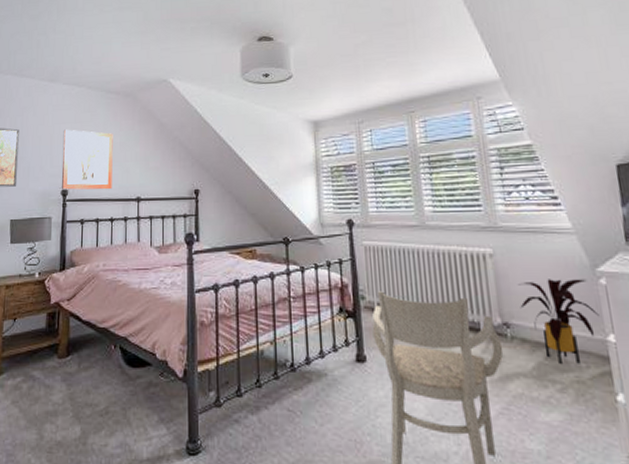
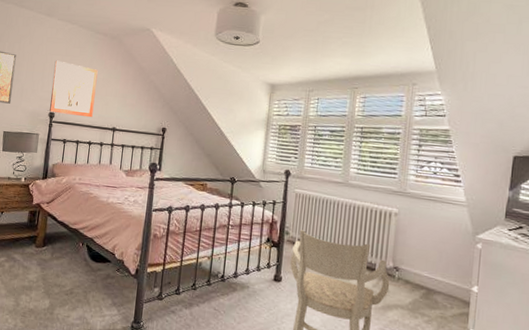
house plant: present [519,279,599,364] -> none [410,238,470,305]

